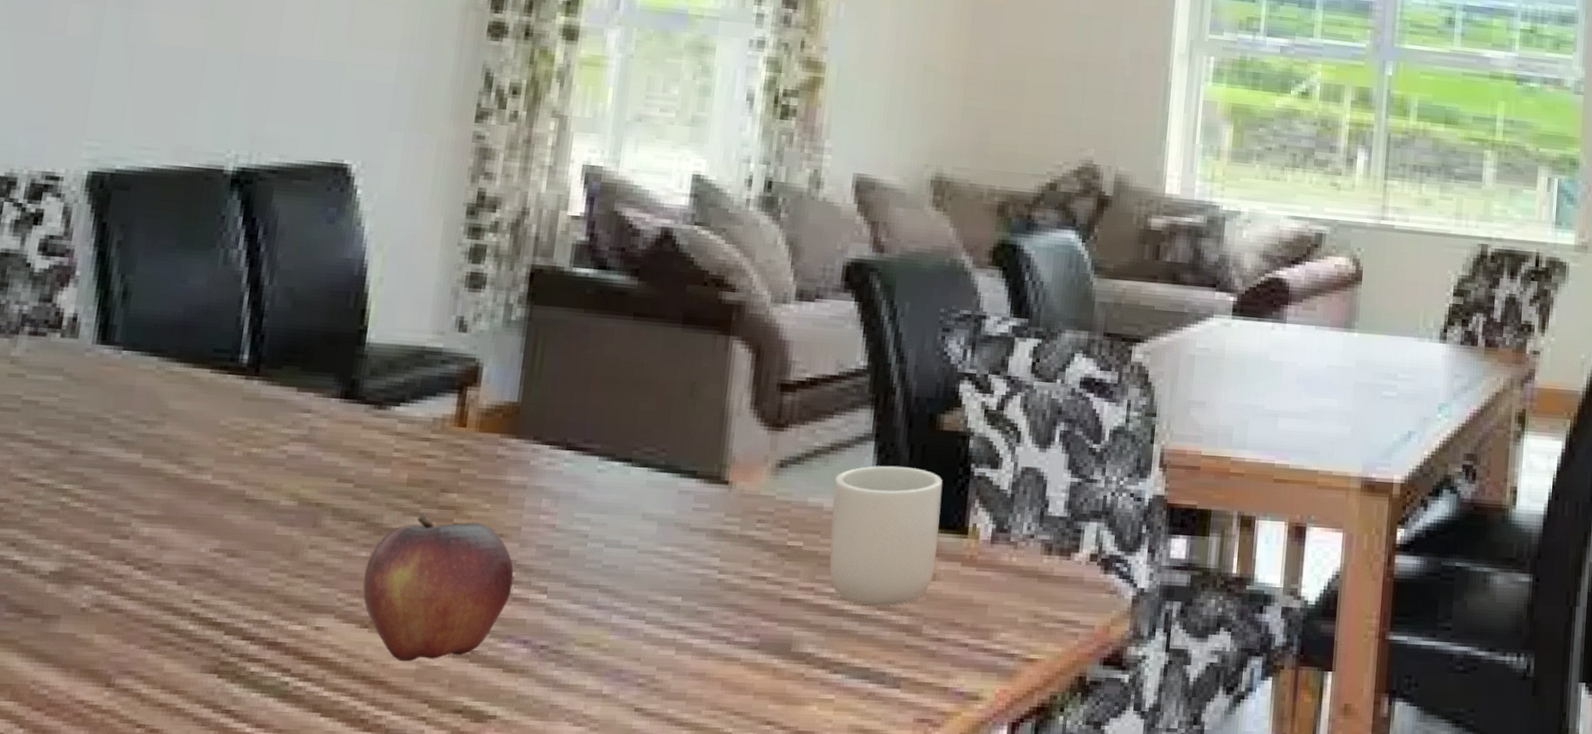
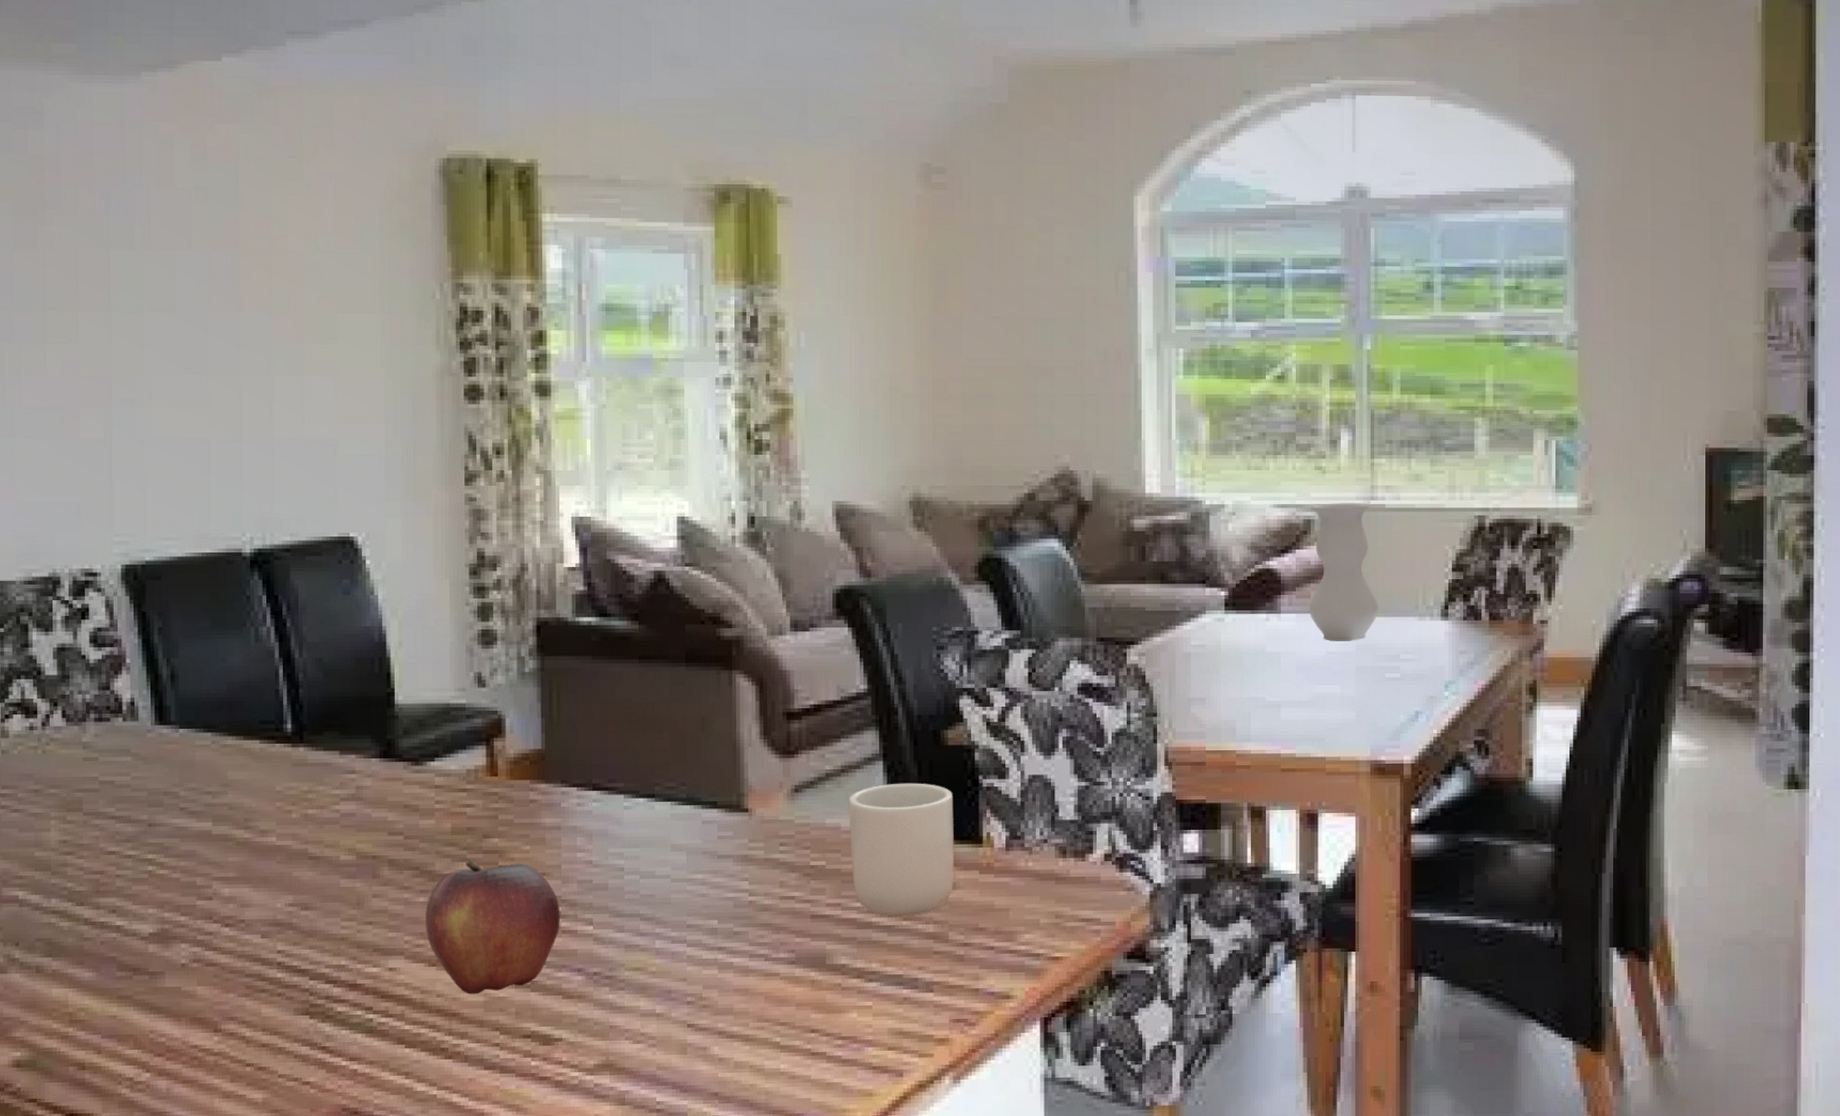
vase: none [1314,219,1381,357] -> present [1310,503,1379,641]

